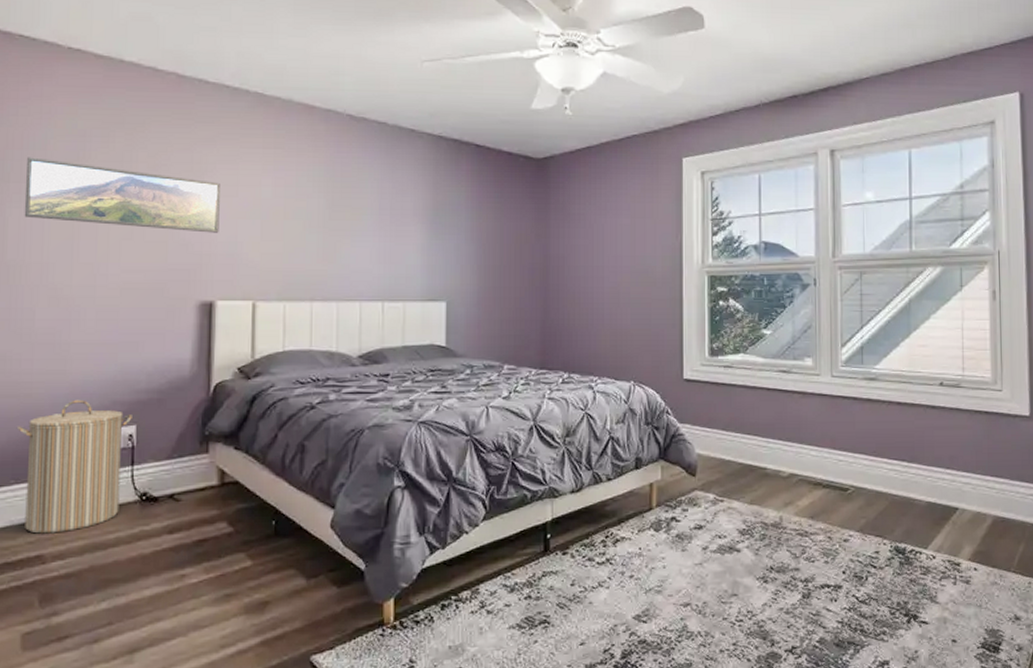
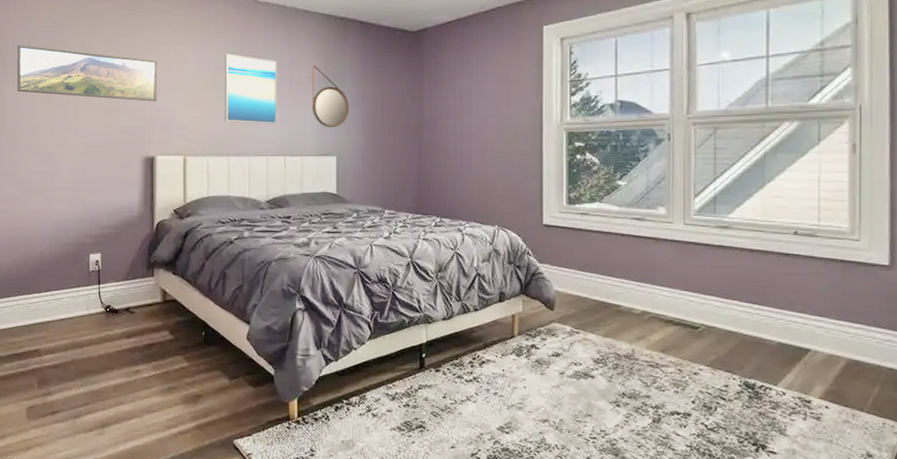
laundry hamper: present [16,399,132,534] -> none [17,232,98,334]
wall art: none [307,177,375,263] -> present [224,54,277,124]
home mirror: none [417,193,463,269] -> present [312,65,350,128]

